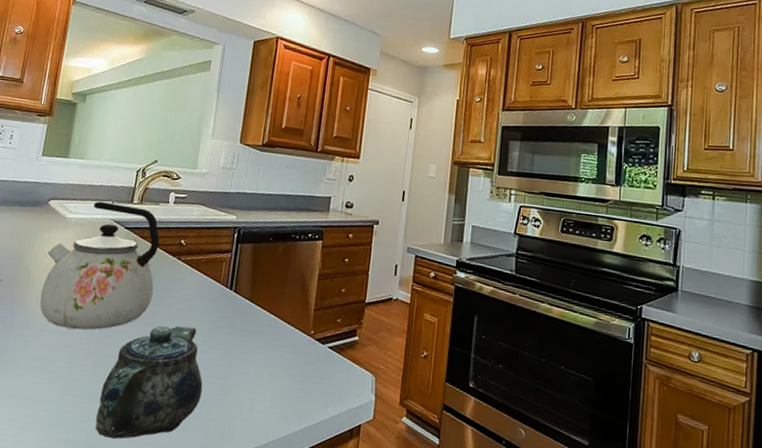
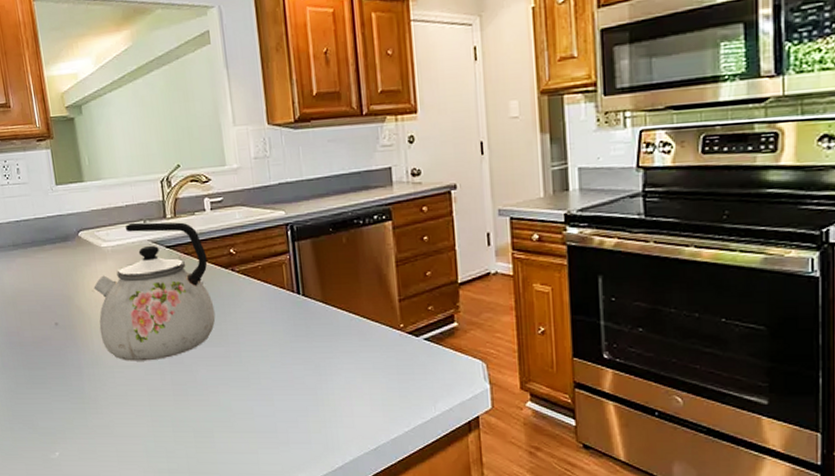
teapot: present [95,326,203,440] -> none [189,341,295,463]

